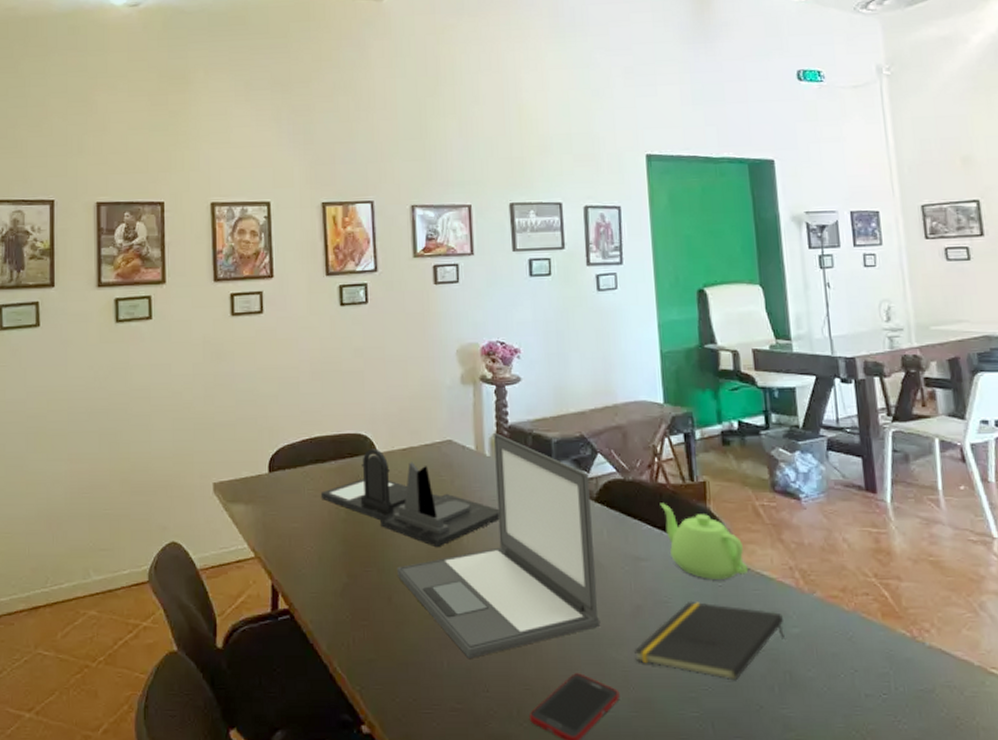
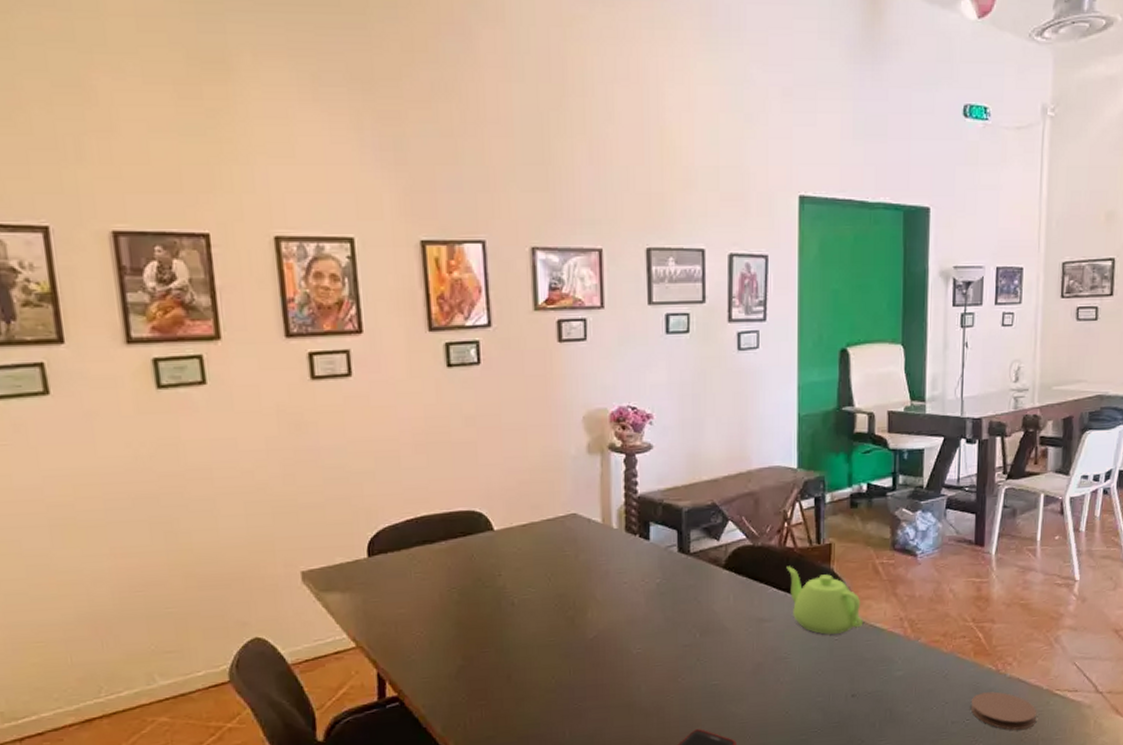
desk organizer: present [320,448,500,548] -> none [429,526,626,624]
laptop: present [397,433,601,658] -> none [517,504,722,726]
notepad: present [633,600,784,681] -> none [752,655,891,722]
coaster: none [885,663,973,713] -> present [970,691,1037,730]

